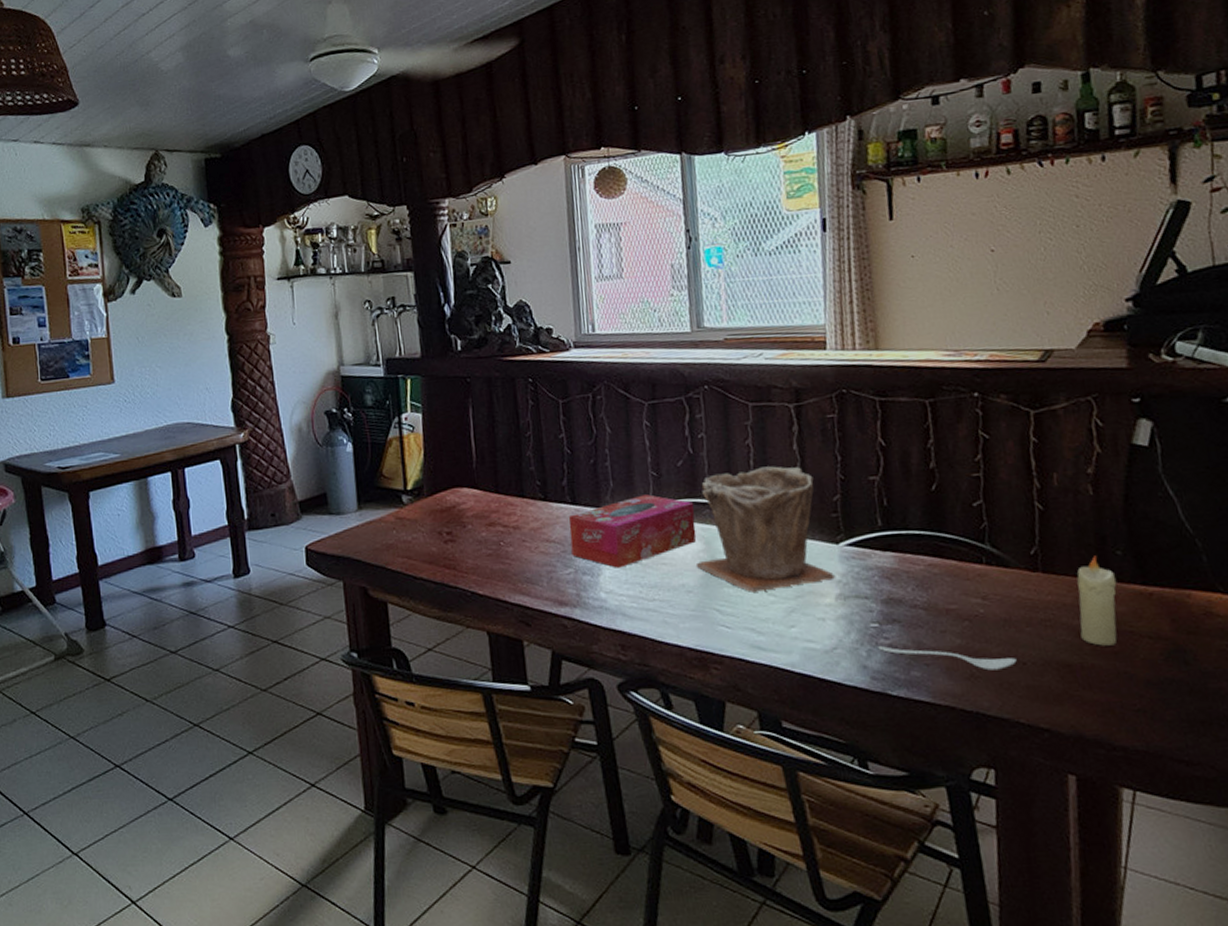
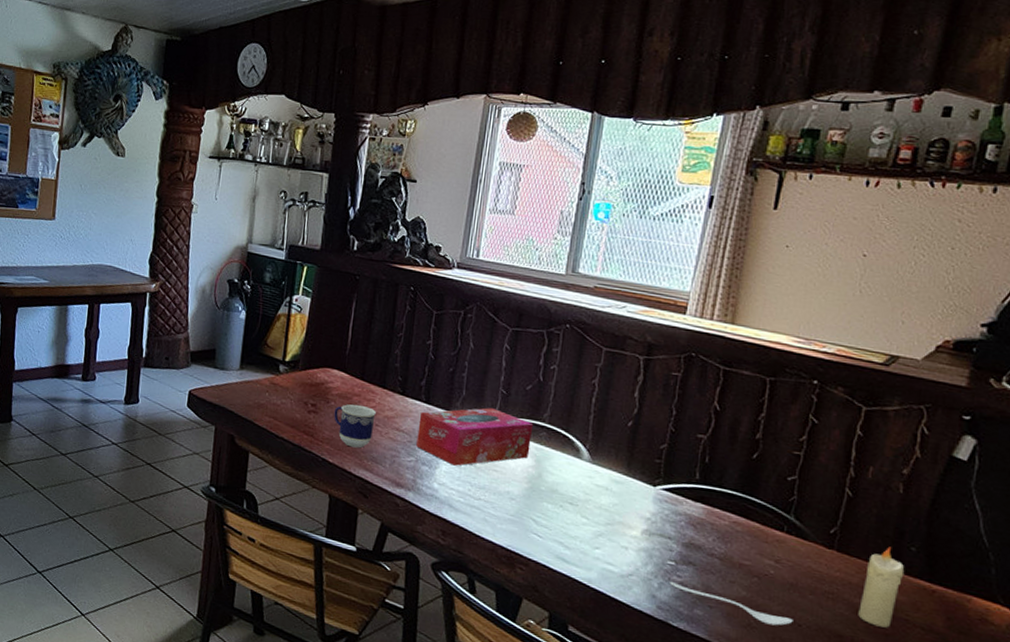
cup: none [473,521,522,572] -> present [334,404,376,448]
plant pot: present [697,466,836,592] -> none [524,403,647,517]

